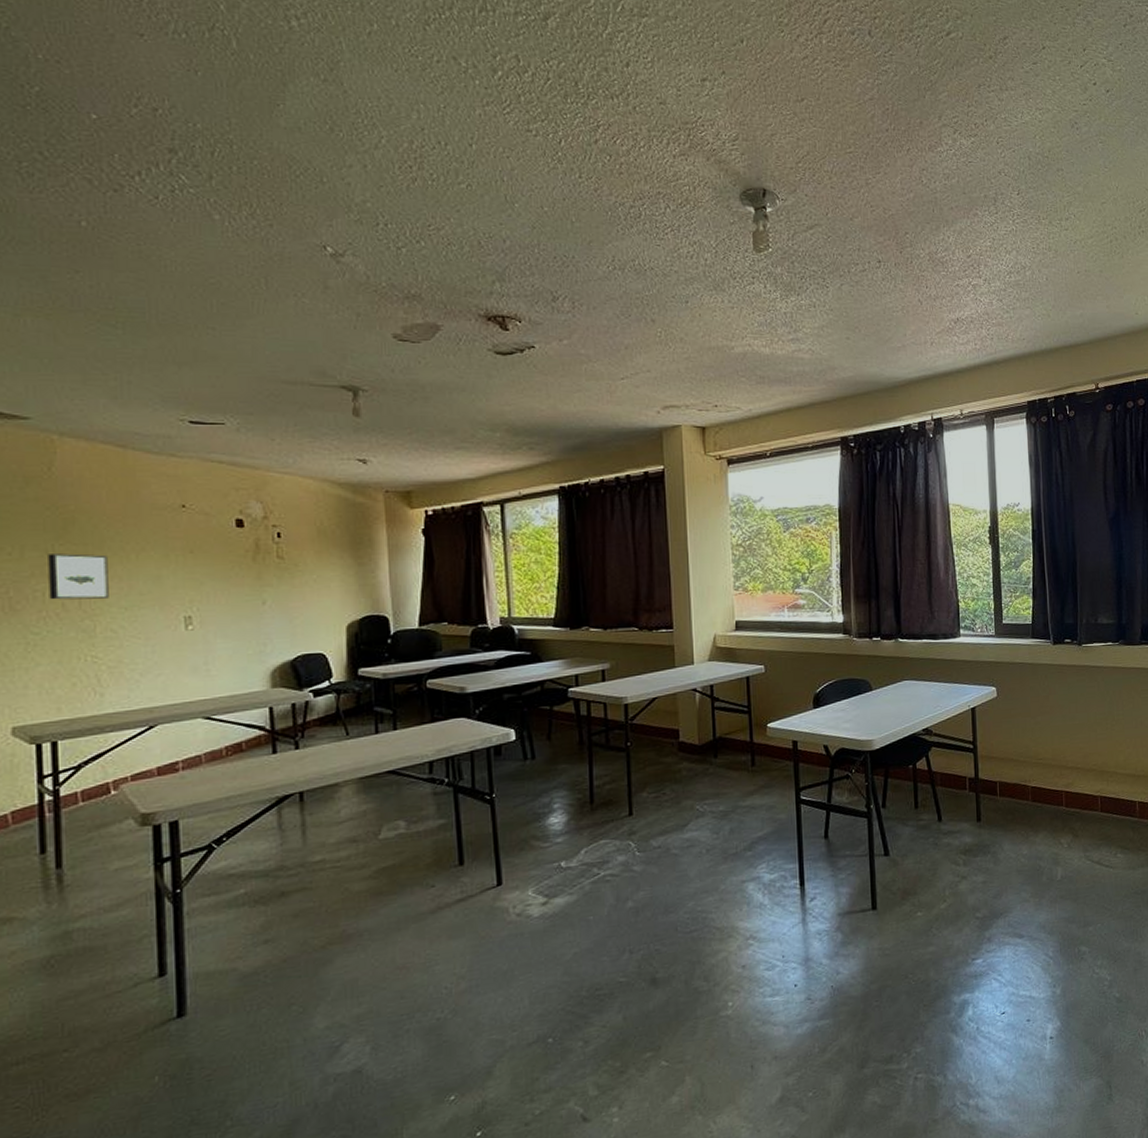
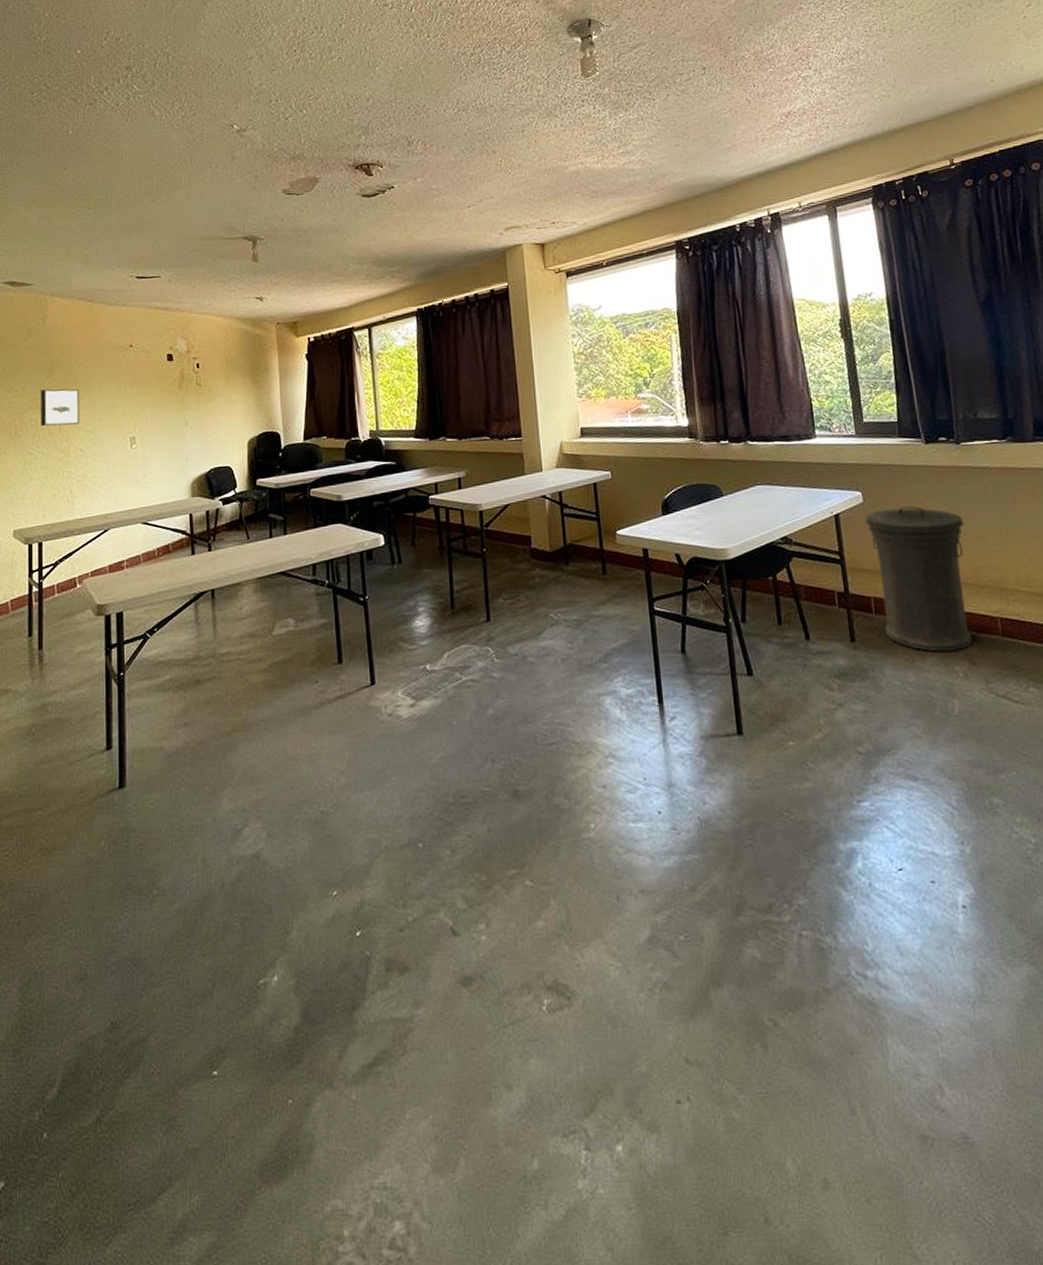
trash can: none [997,700,1079,827] -> present [864,506,972,652]

